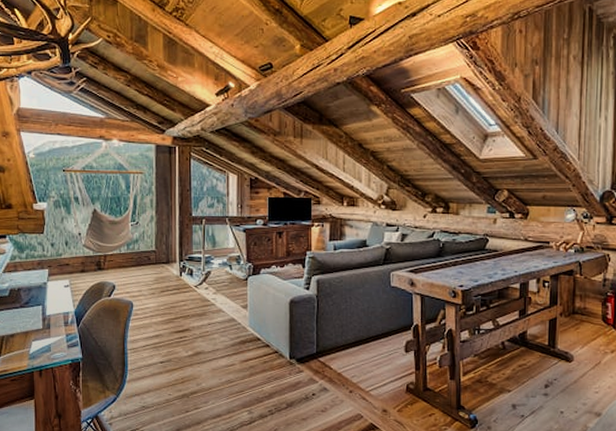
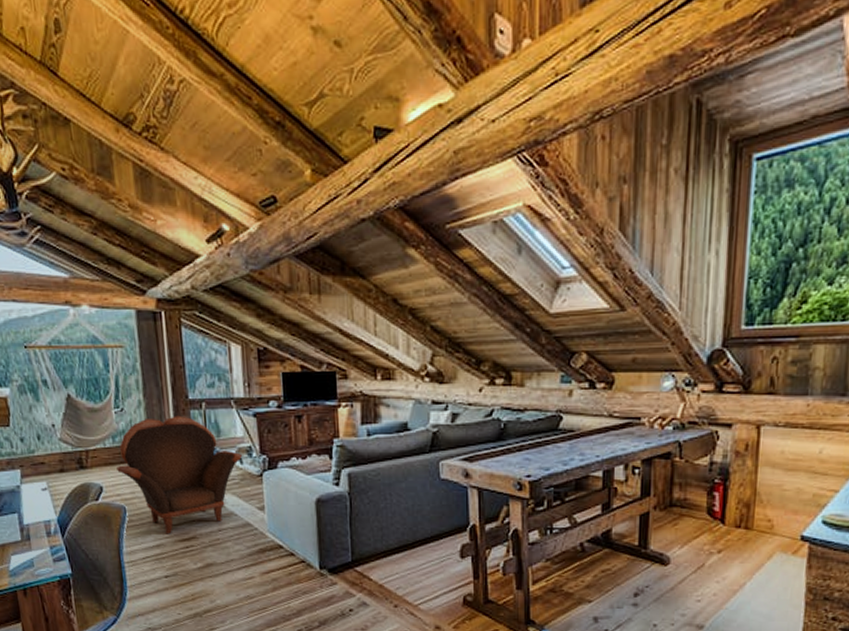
armchair: none [128,229,233,327] -> present [116,415,243,534]

